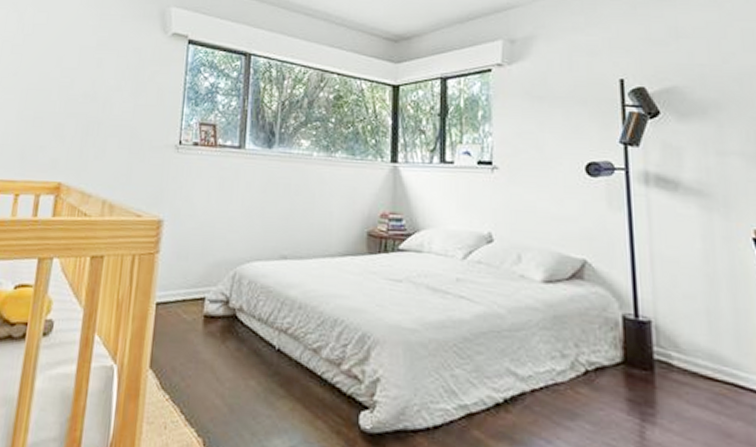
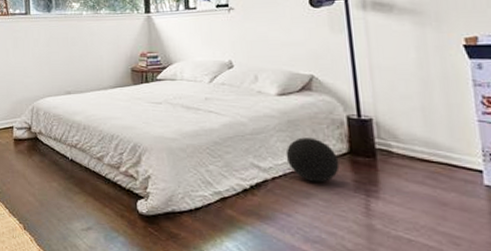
ball: none [549,339,612,400] -> present [286,137,340,182]

